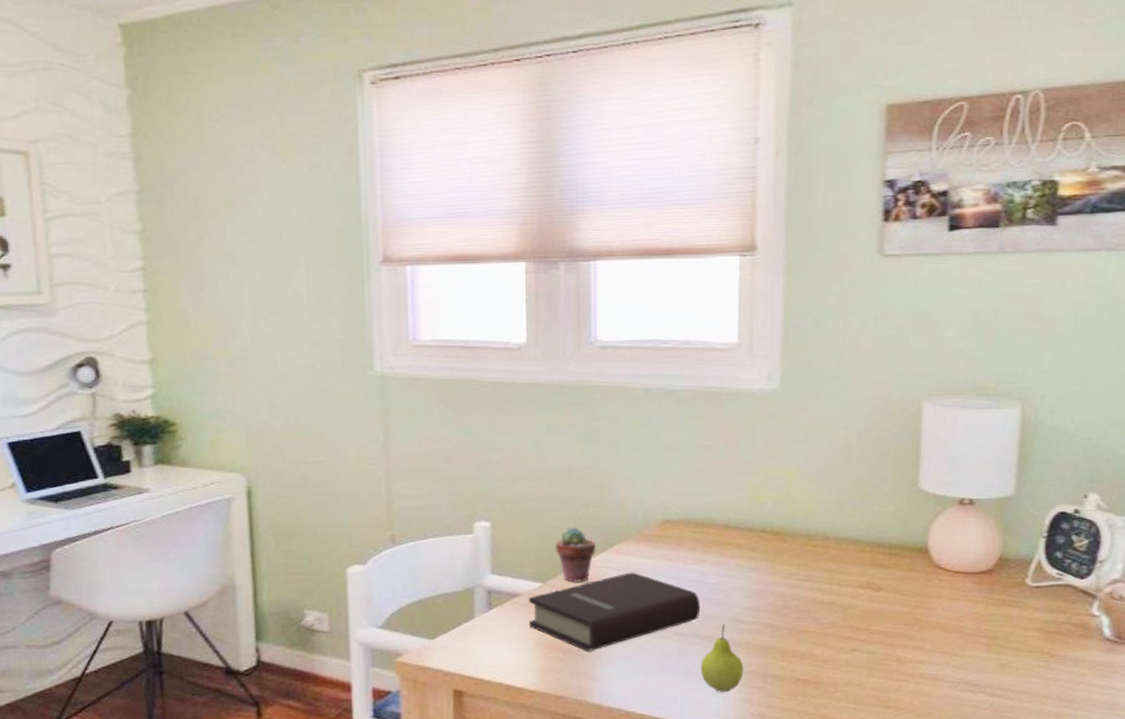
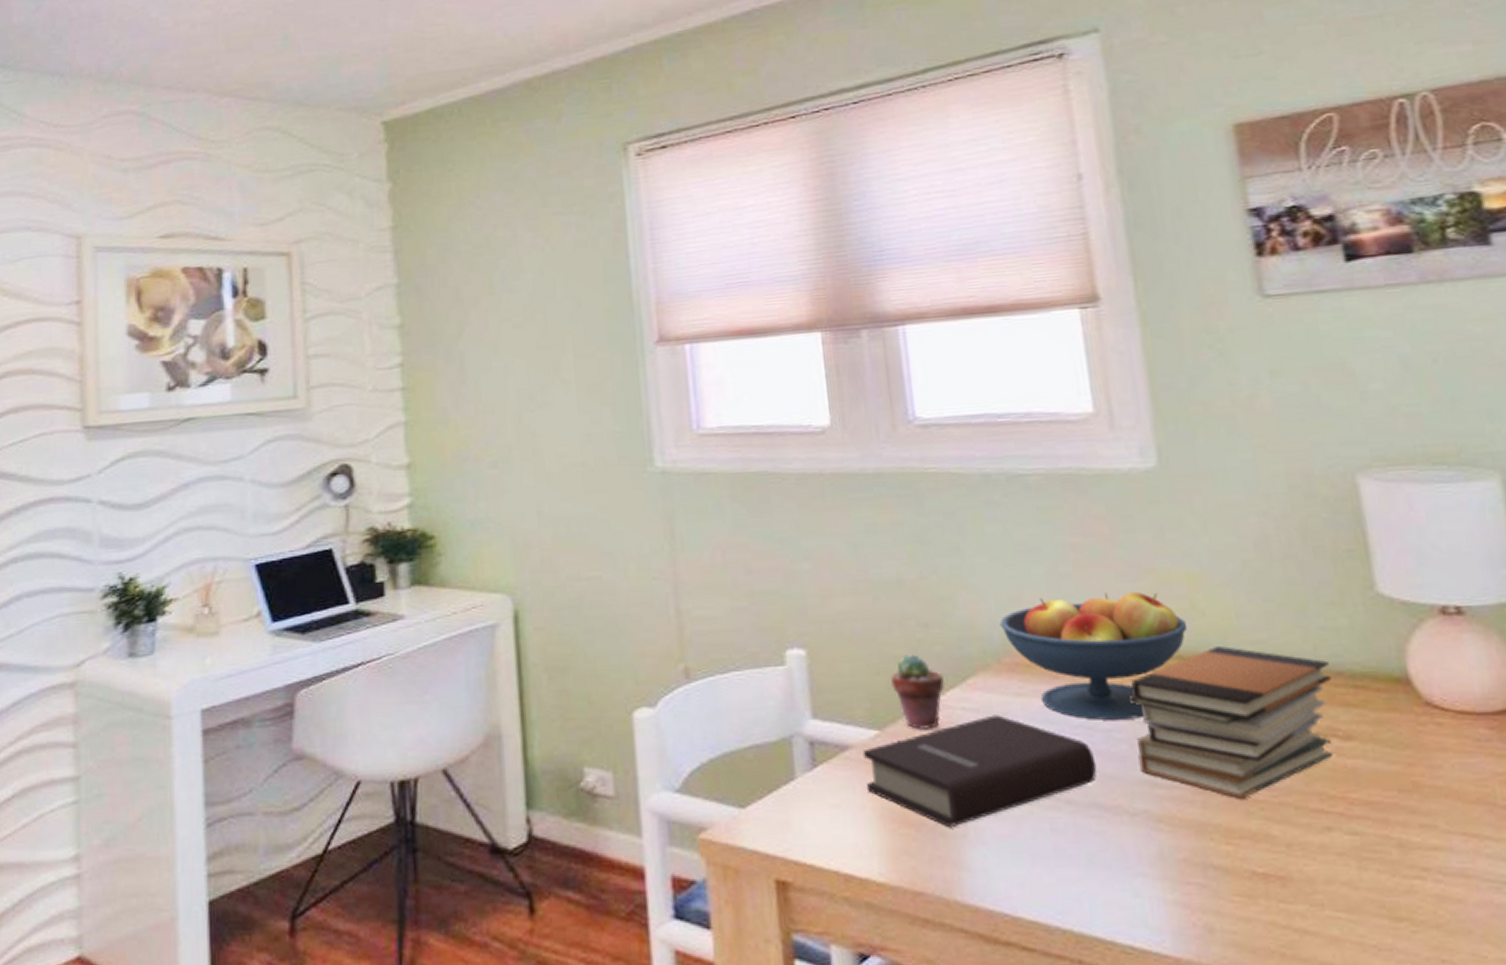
fruit bowl: none [643,483,782,576] -> present [999,591,1188,720]
fruit: present [700,624,744,692] -> none [1108,788,1173,890]
book stack: none [731,525,876,630] -> present [1128,646,1333,799]

